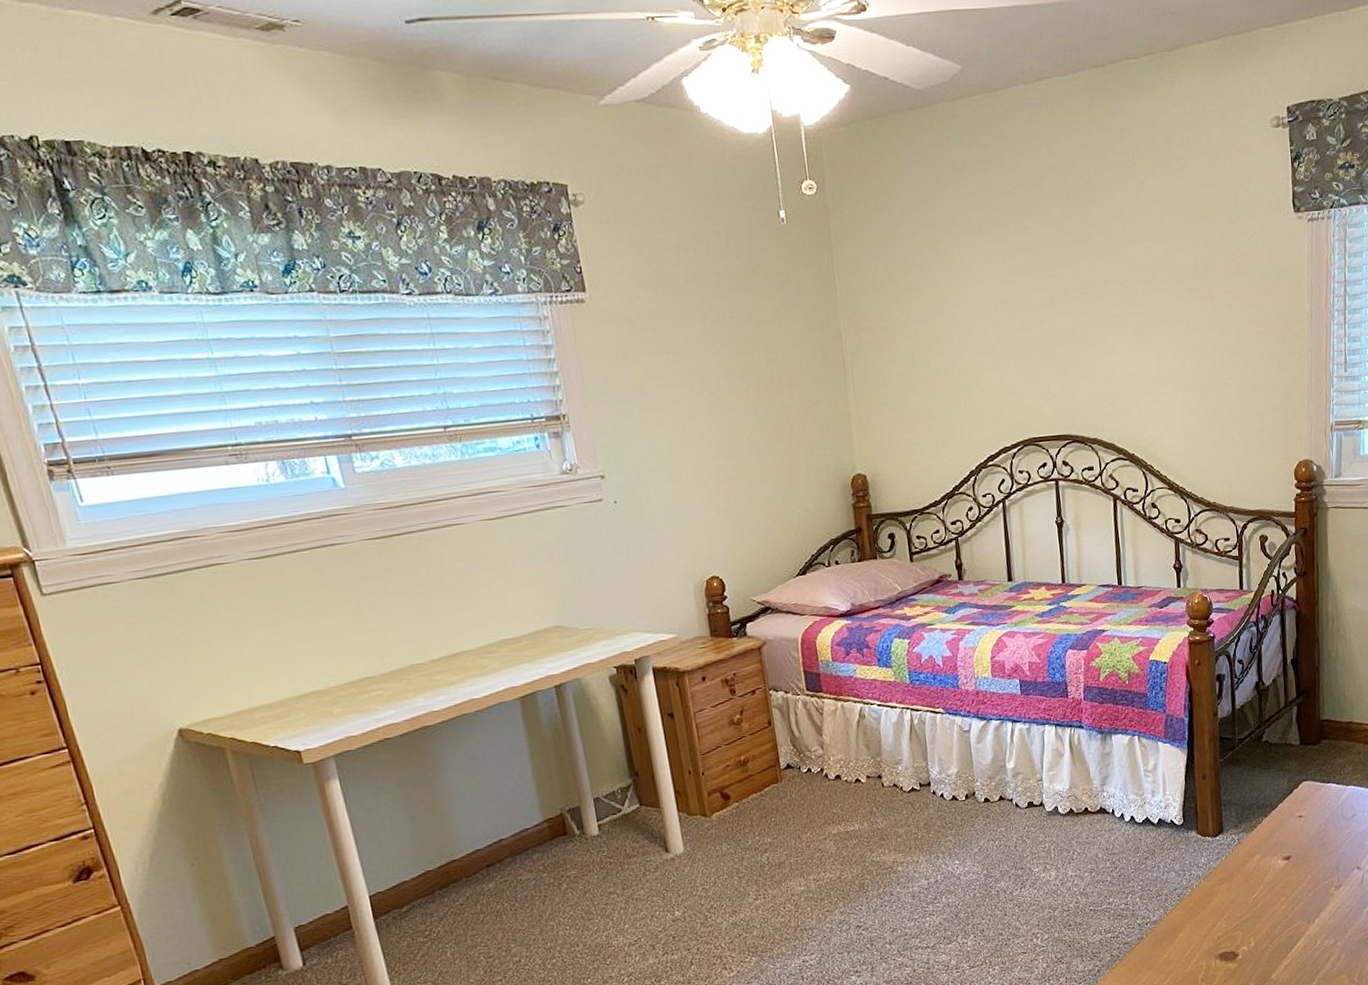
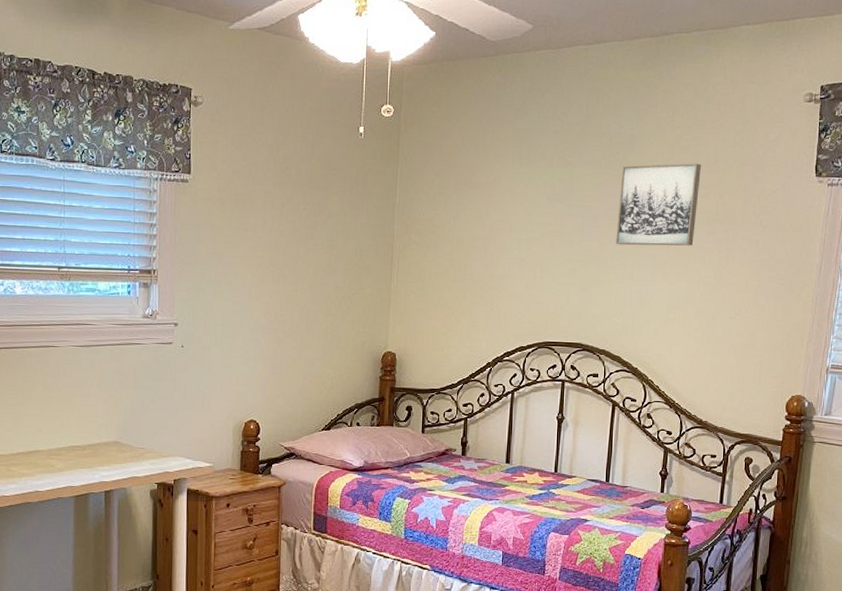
wall art: none [1086,211,1175,317] -> present [616,163,701,246]

